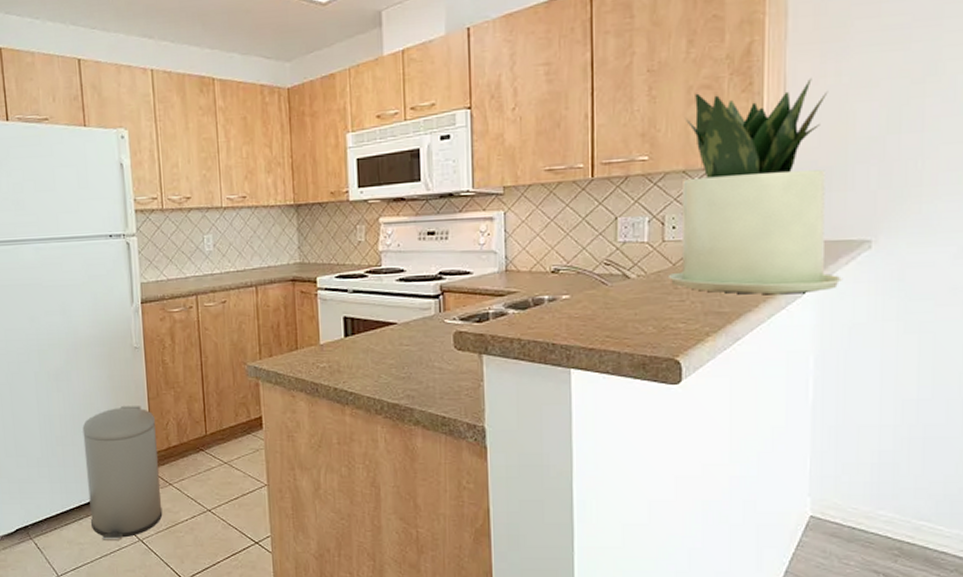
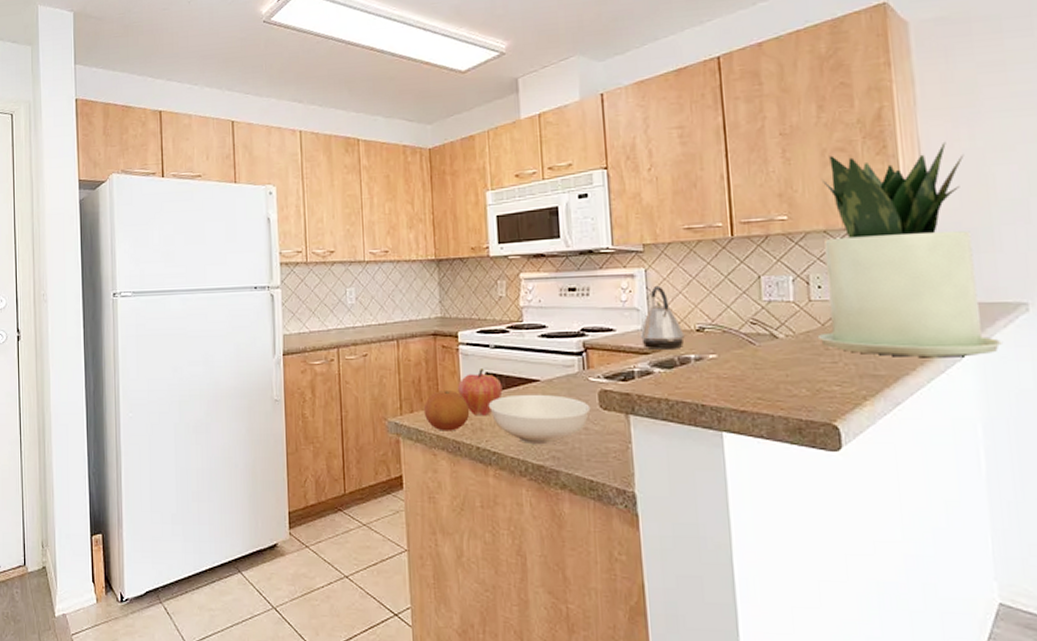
pedal bin: present [82,406,163,540] -> none [219,461,298,607]
fruit: none [282,335,328,374] -> present [423,390,470,431]
fruit: none [316,312,360,359] -> present [458,367,503,416]
bowl: none [346,336,445,385] -> present [488,394,591,445]
kettle: none [496,228,540,292] -> present [639,285,685,350]

